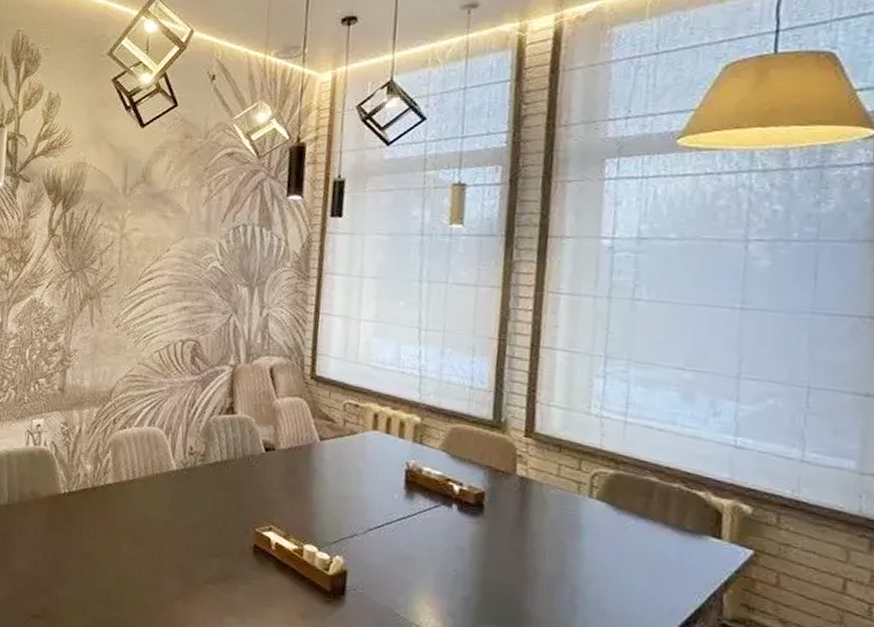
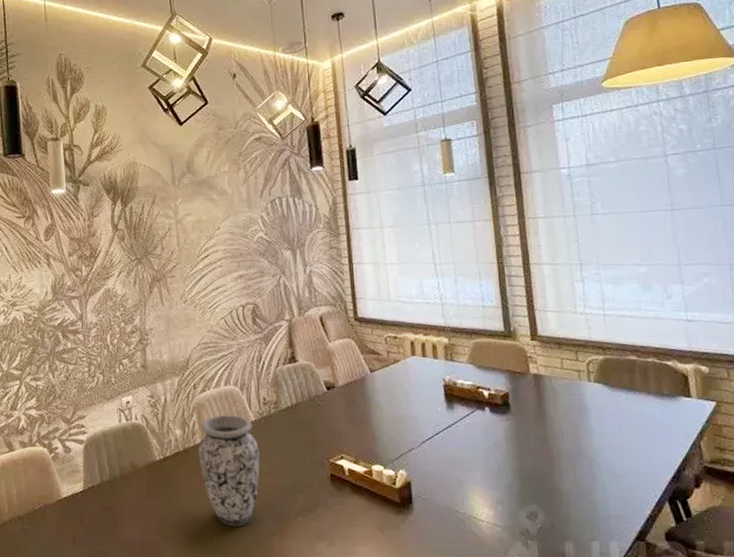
vase: none [107,457,176,581] -> present [198,414,260,527]

